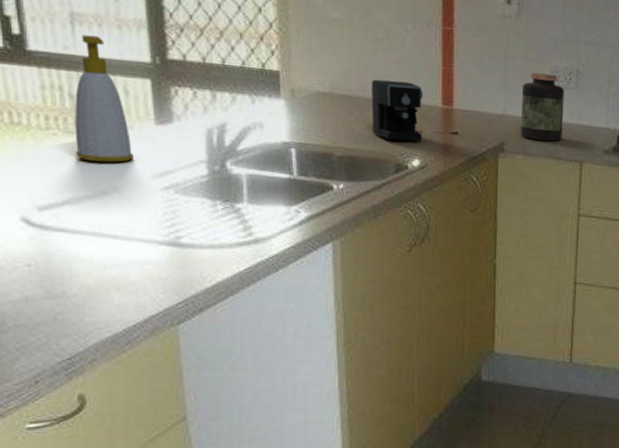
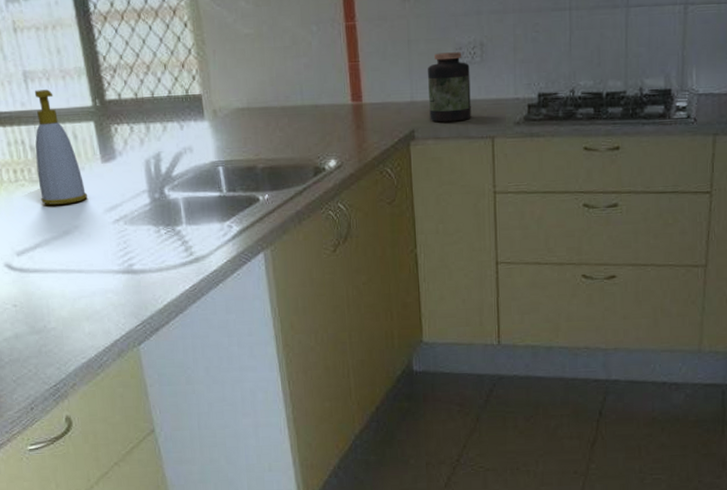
coffee maker: present [371,79,459,141] -> none [285,84,370,144]

